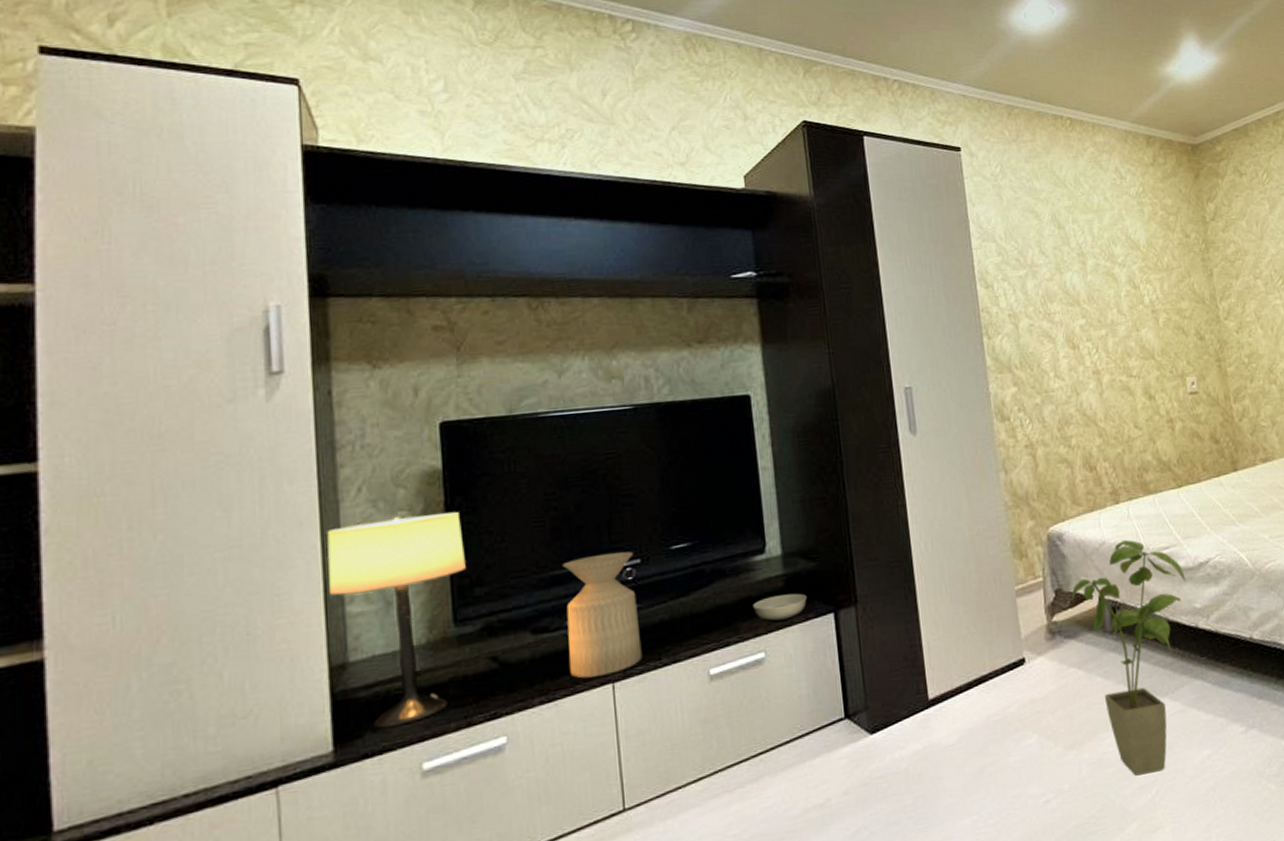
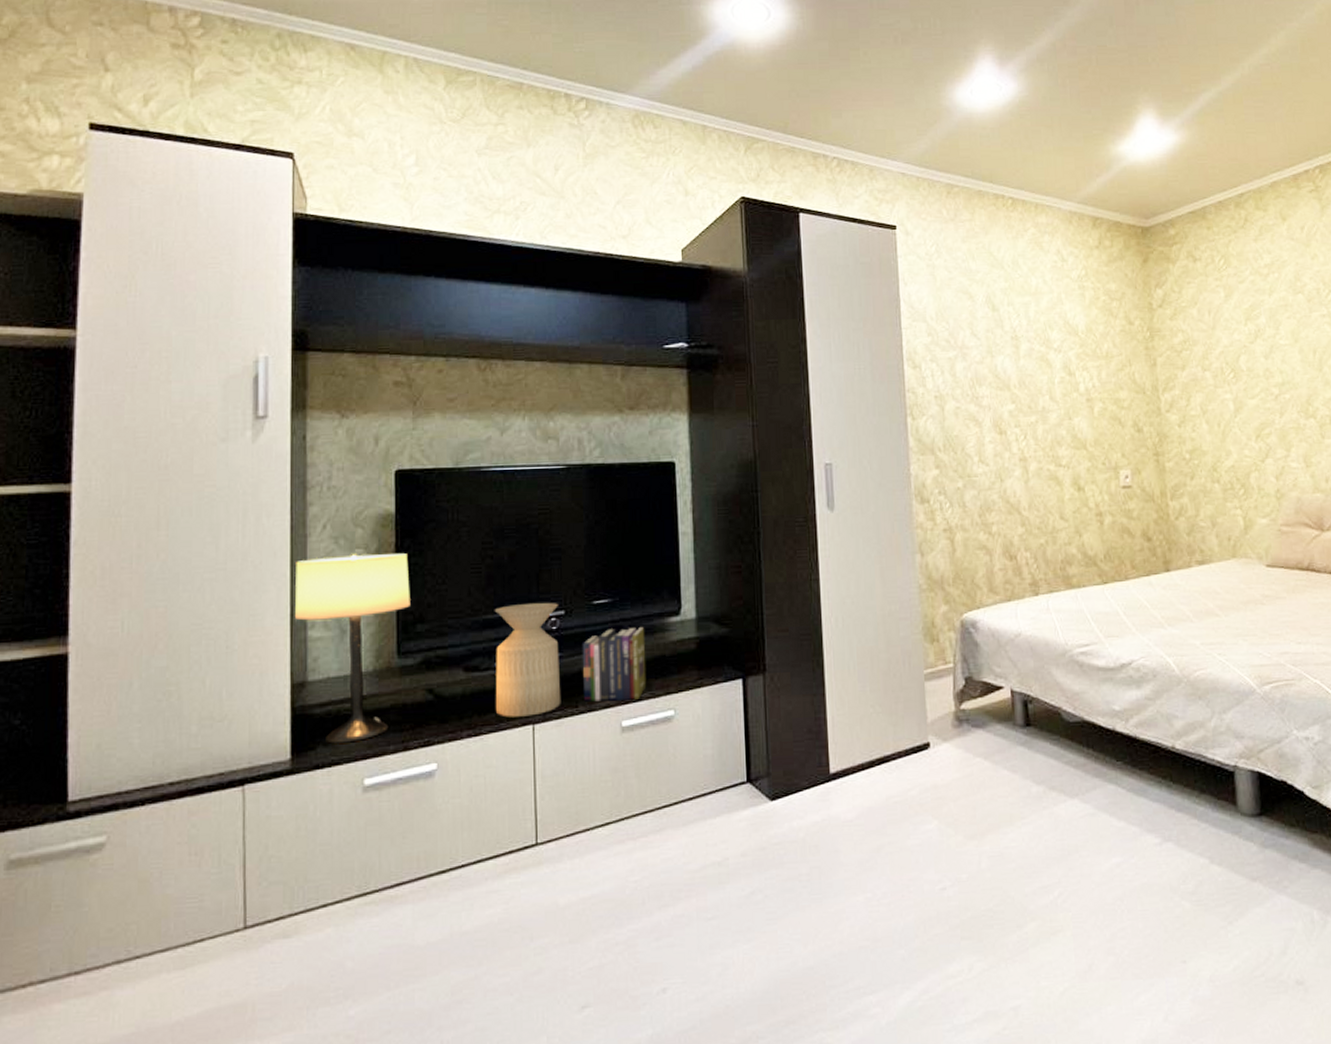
books: none [661,568,734,653] -> present [582,626,647,702]
bowl: present [752,593,808,624] -> none [665,656,718,684]
house plant: present [1071,540,1186,776] -> none [981,633,1105,875]

